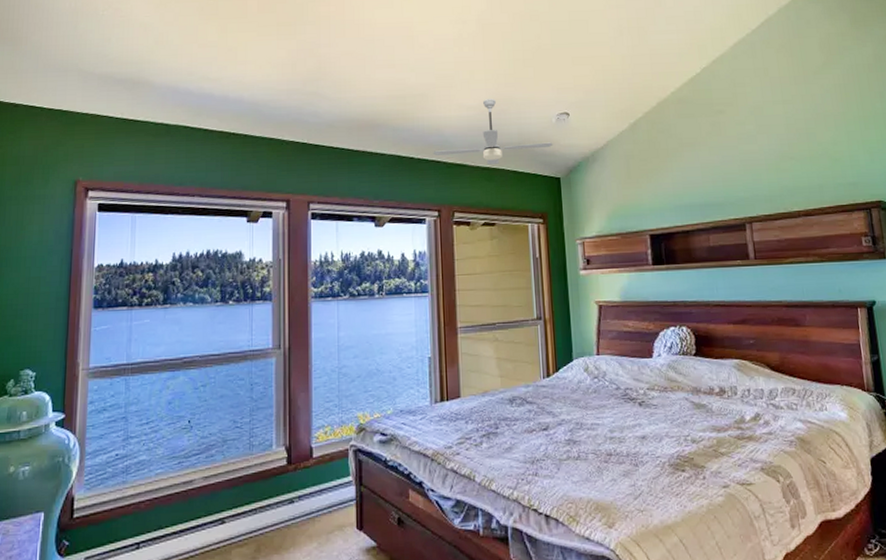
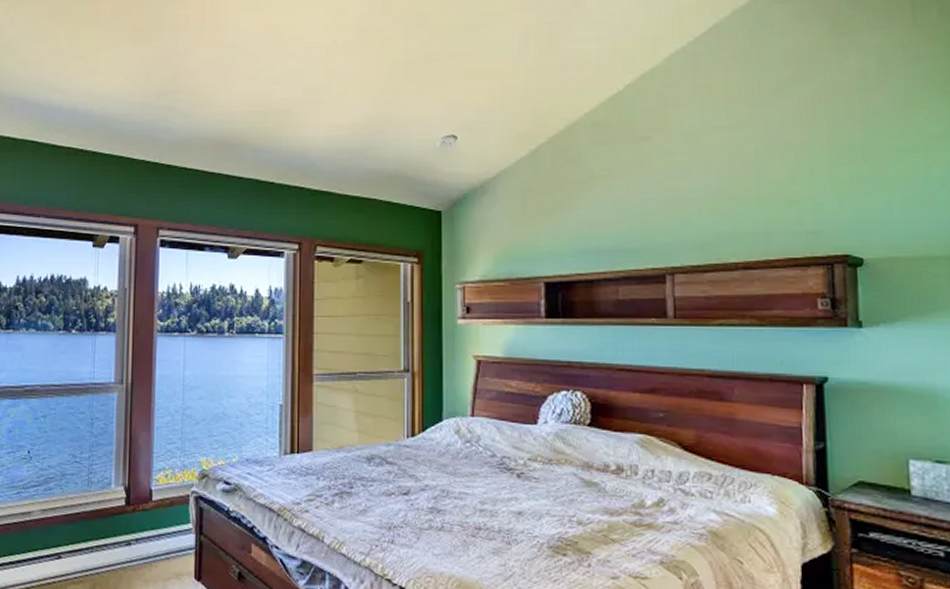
ceiling fan: present [433,99,553,165] -> none [296,117,435,194]

